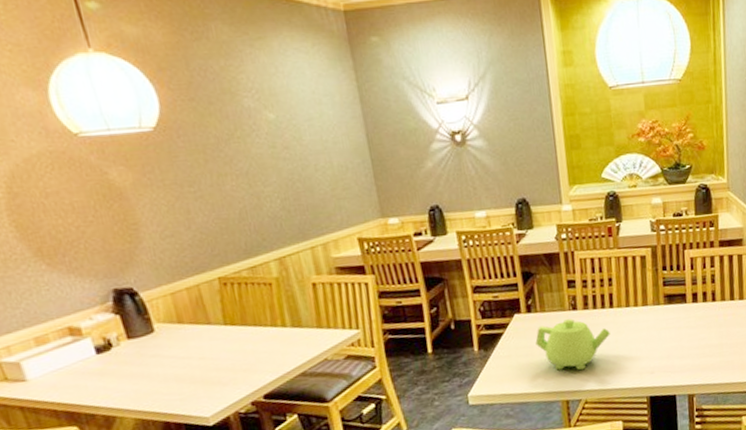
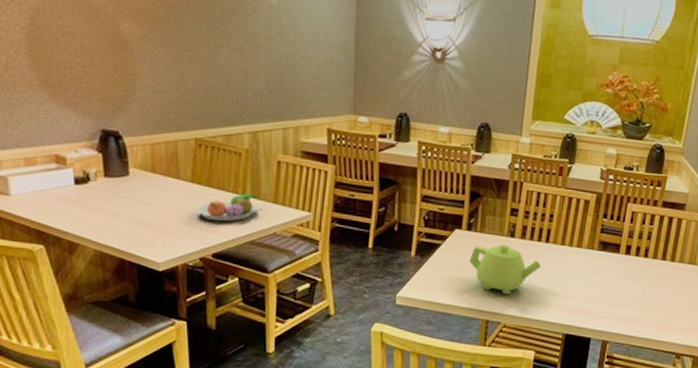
fruit bowl: none [235,322,300,361] -> present [195,193,258,222]

